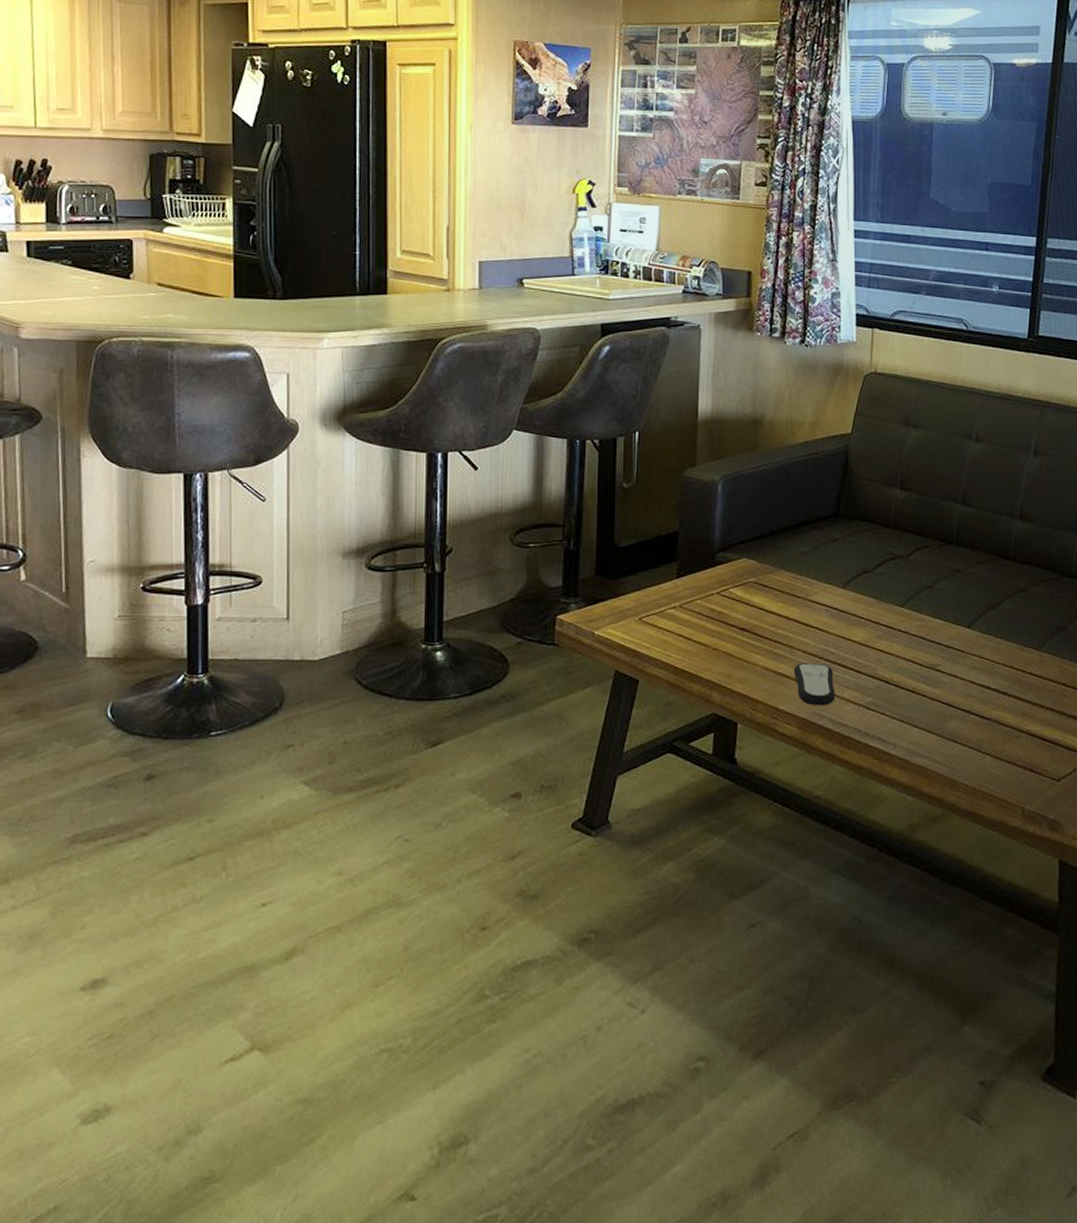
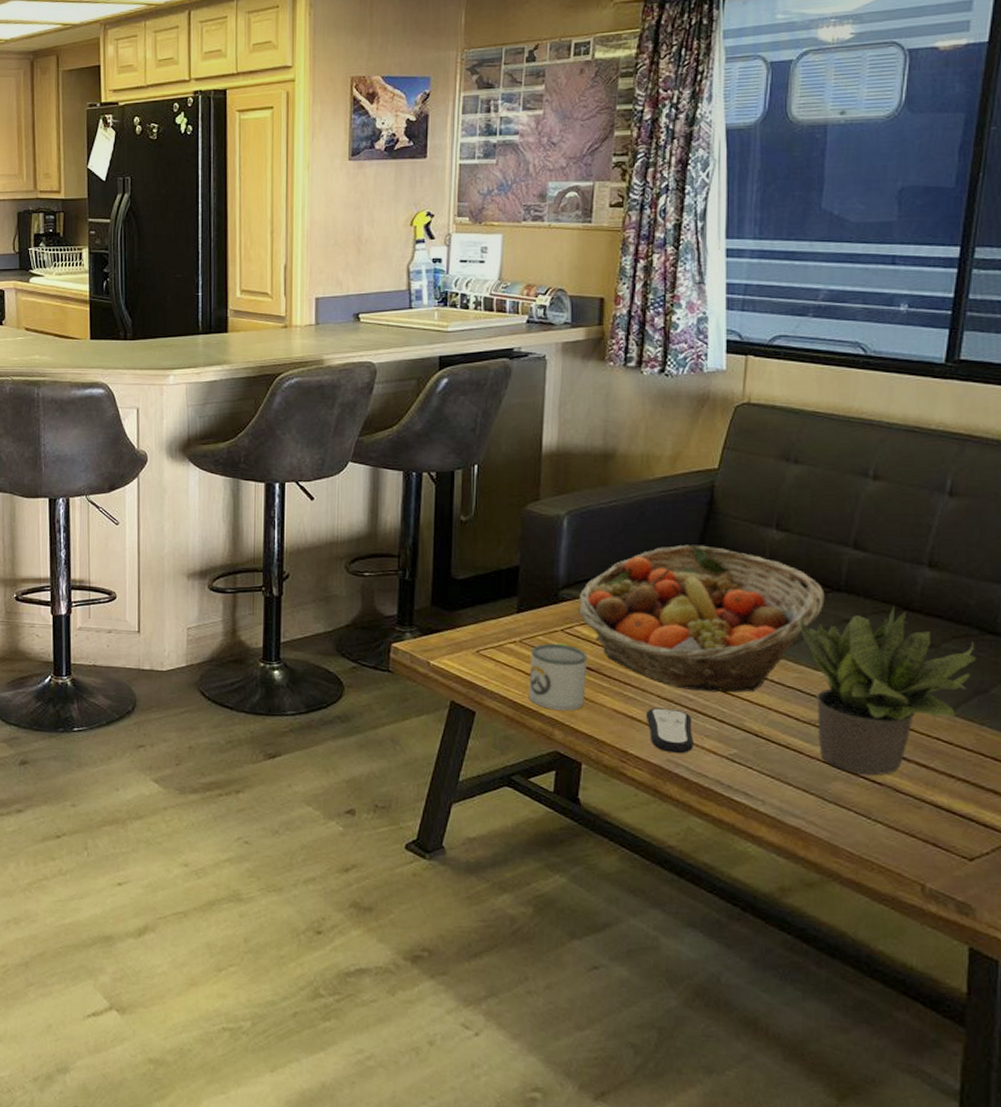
mug: none [688,606,742,673] -> present [528,643,588,711]
fruit basket: none [732,505,940,645] -> present [578,544,825,693]
potted plant: none [920,555,1058,712] -> present [799,605,977,776]

